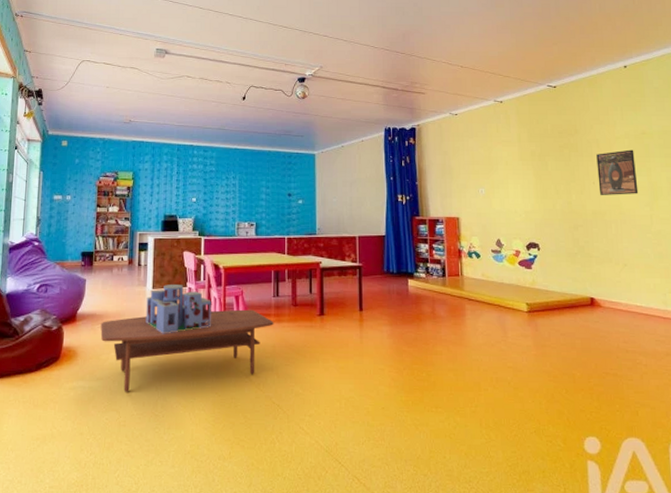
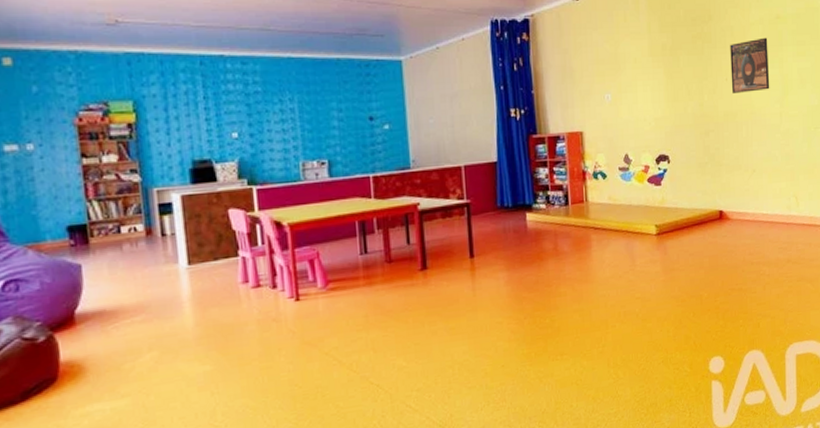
coffee table: present [100,309,274,392] -> none [115,274,364,406]
toy castle: present [145,285,211,334] -> none [181,254,279,323]

